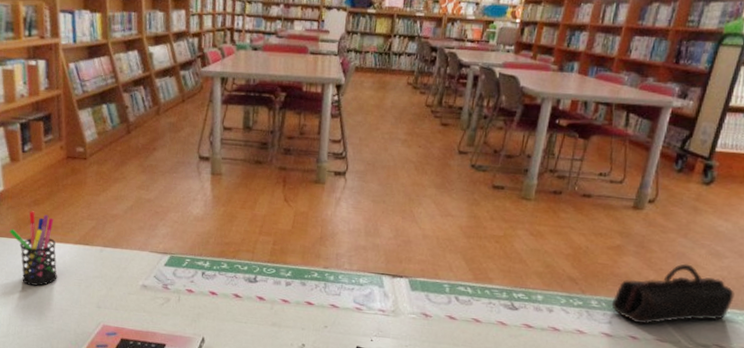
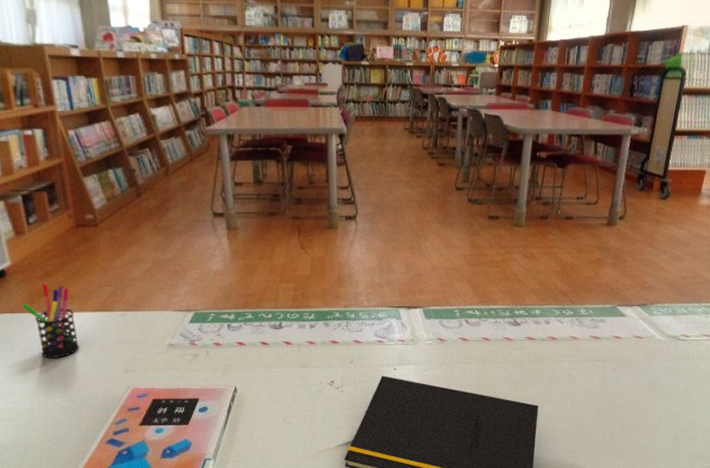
pencil case: present [611,263,734,325] -> none [597,269,693,325]

